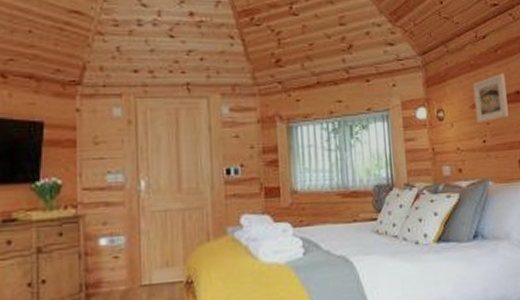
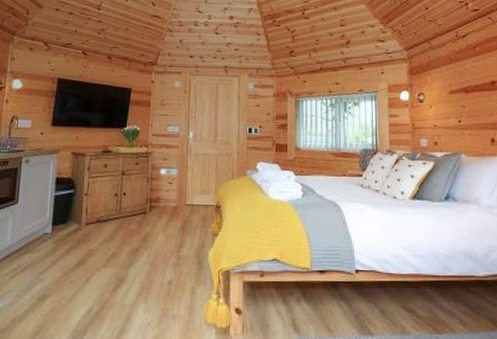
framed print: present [472,74,509,123] -> none [451,67,483,106]

